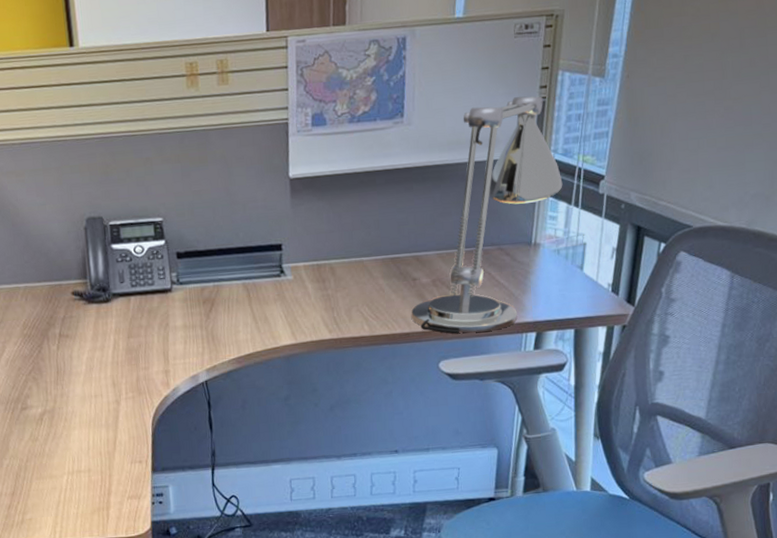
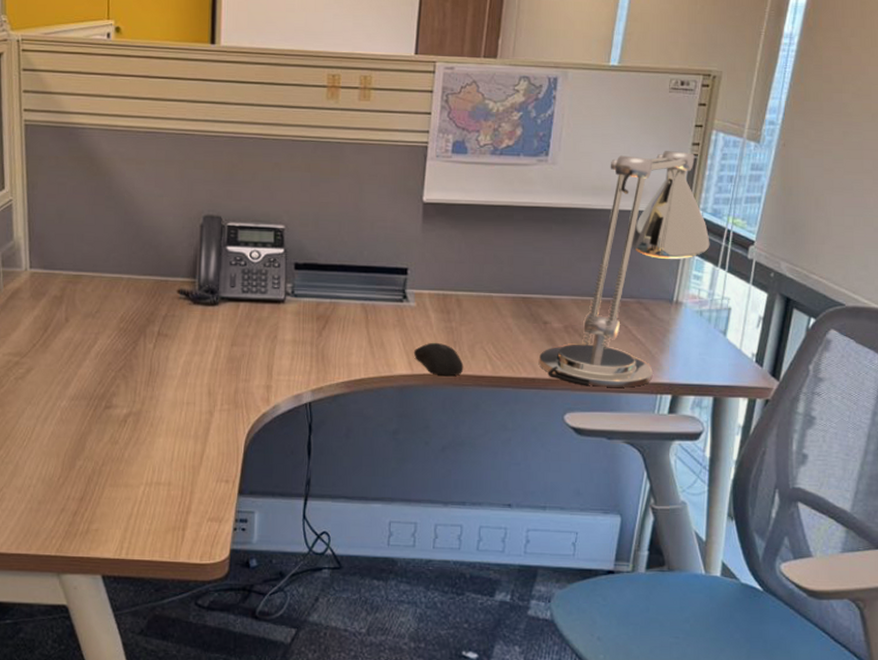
computer mouse: none [295,310,343,341] -> present [413,342,464,376]

